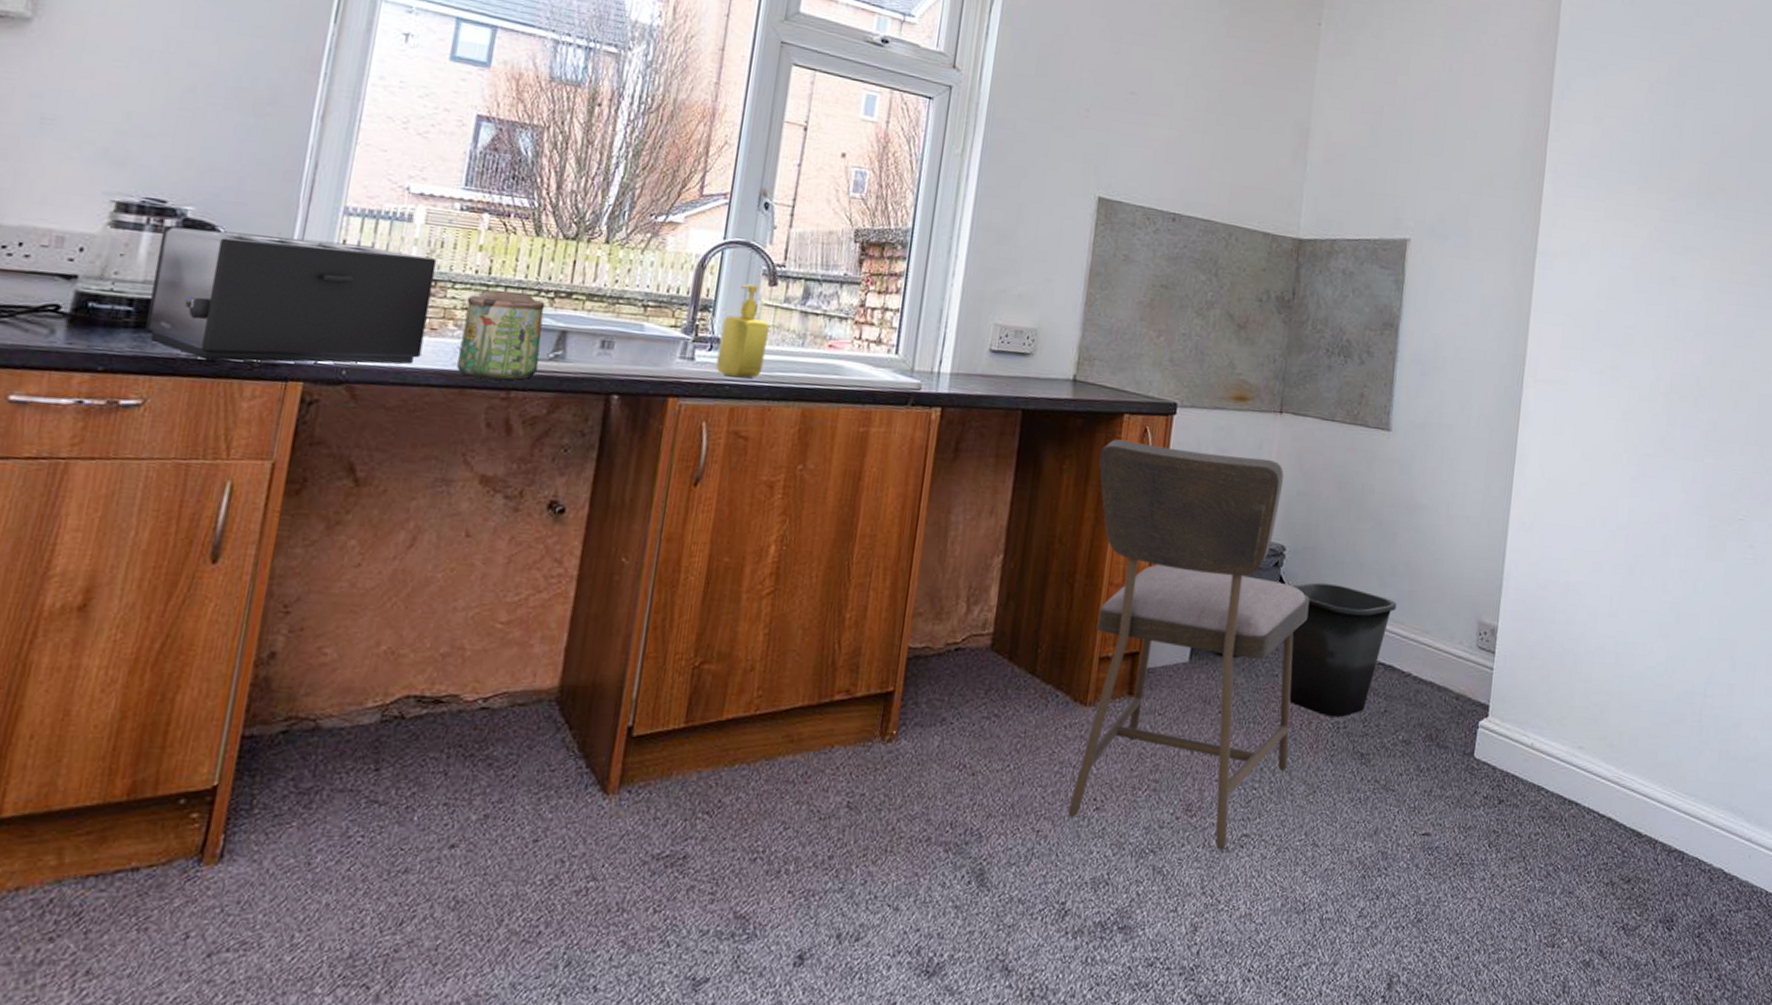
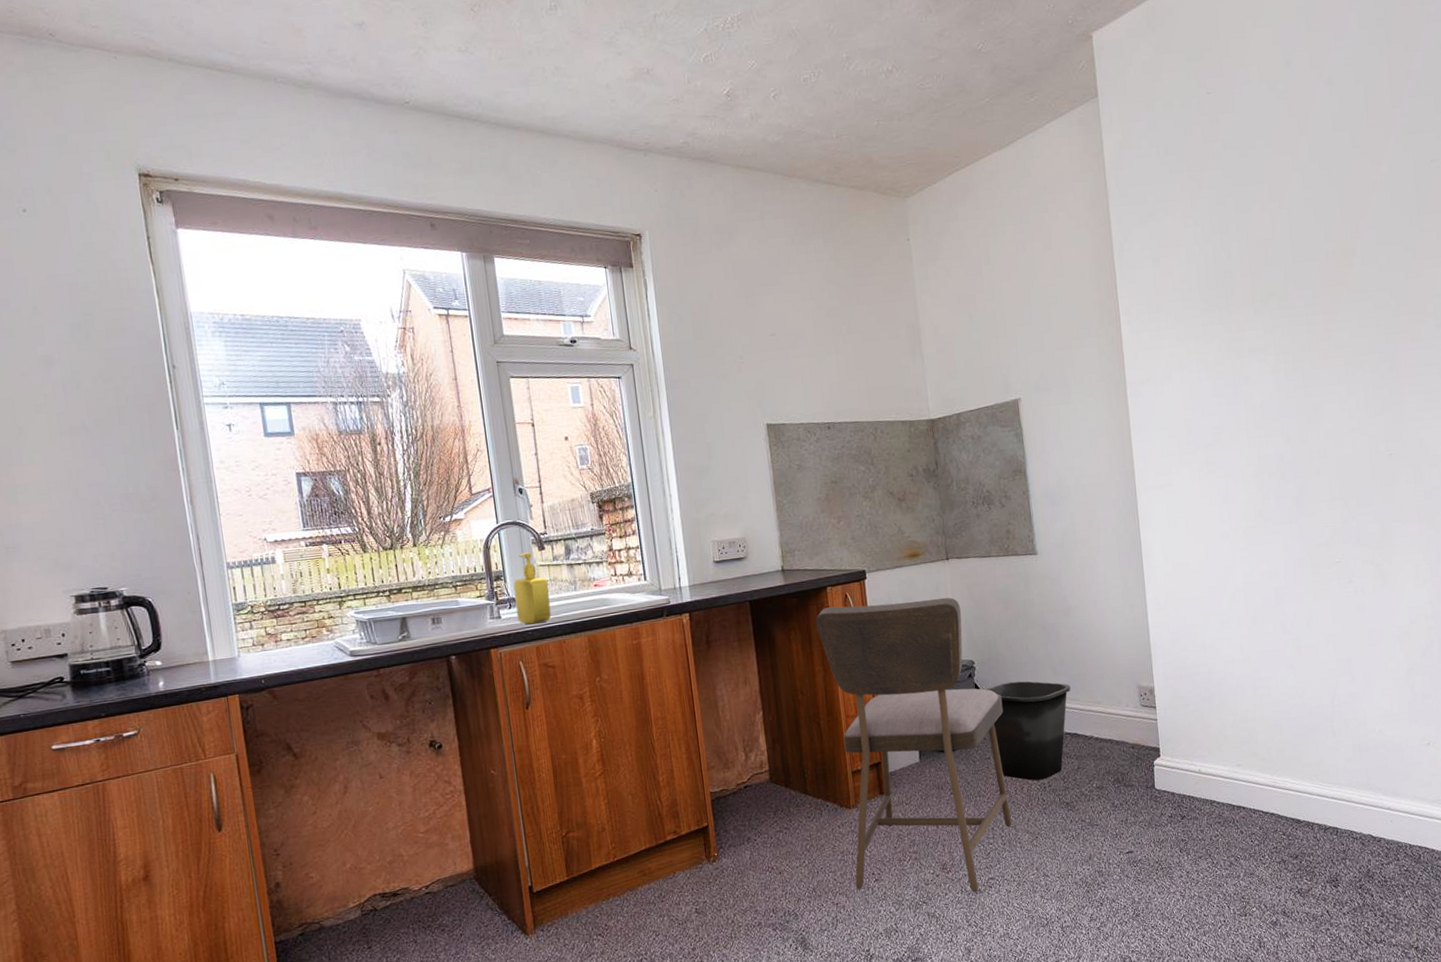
toaster: present [145,226,437,365] -> none [111,586,311,694]
canister: present [457,290,546,380] -> none [330,596,394,666]

